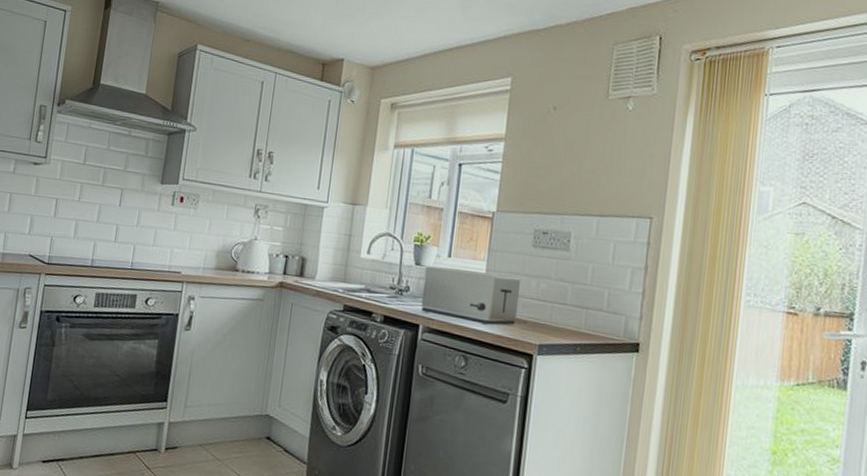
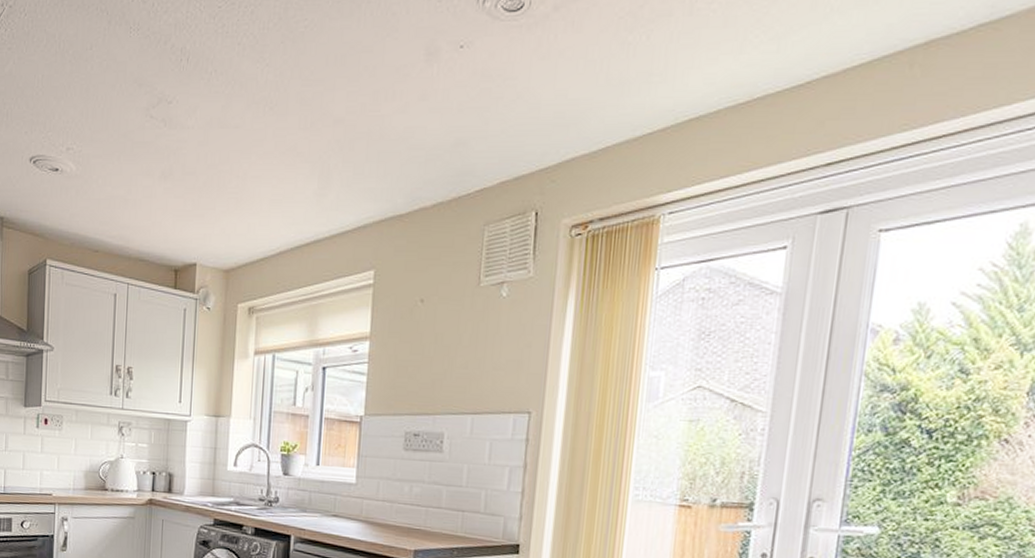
toaster: present [420,266,521,326] -> none [291,475,393,534]

